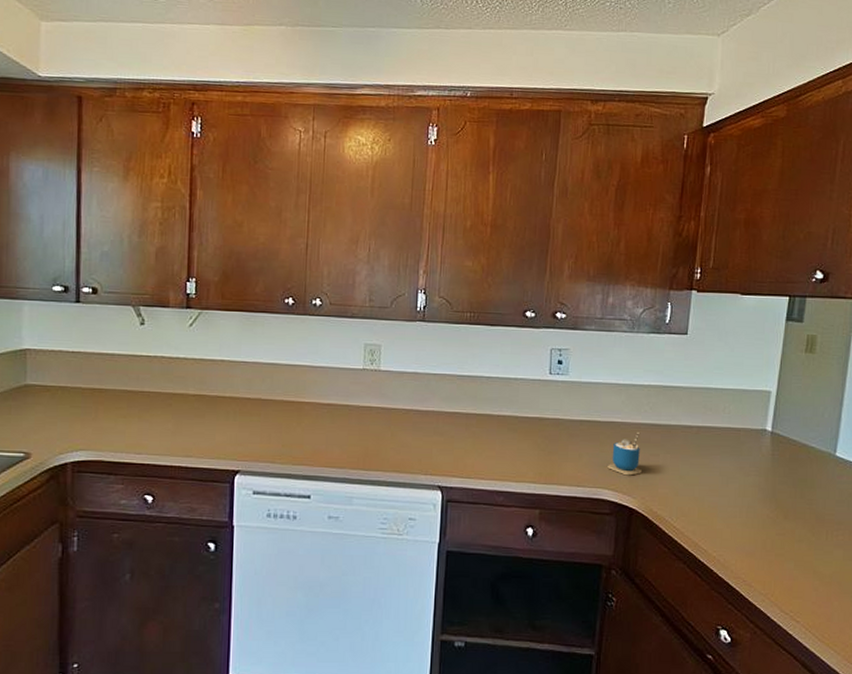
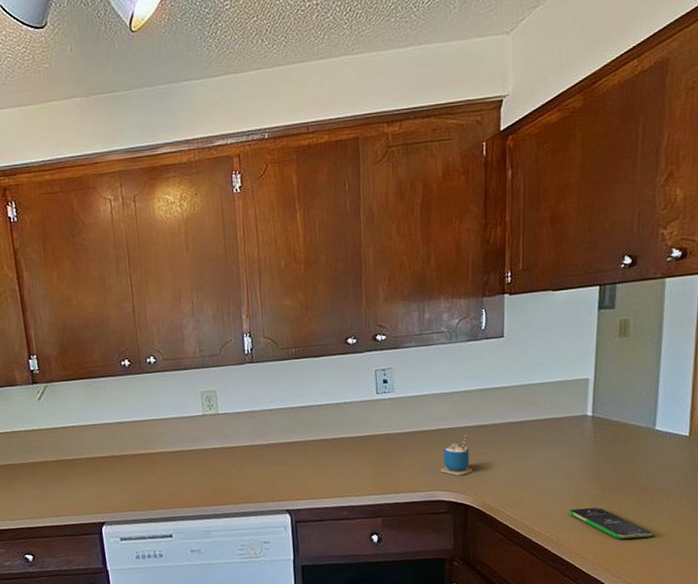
smartphone: none [739,530,826,572] -> present [569,507,654,539]

